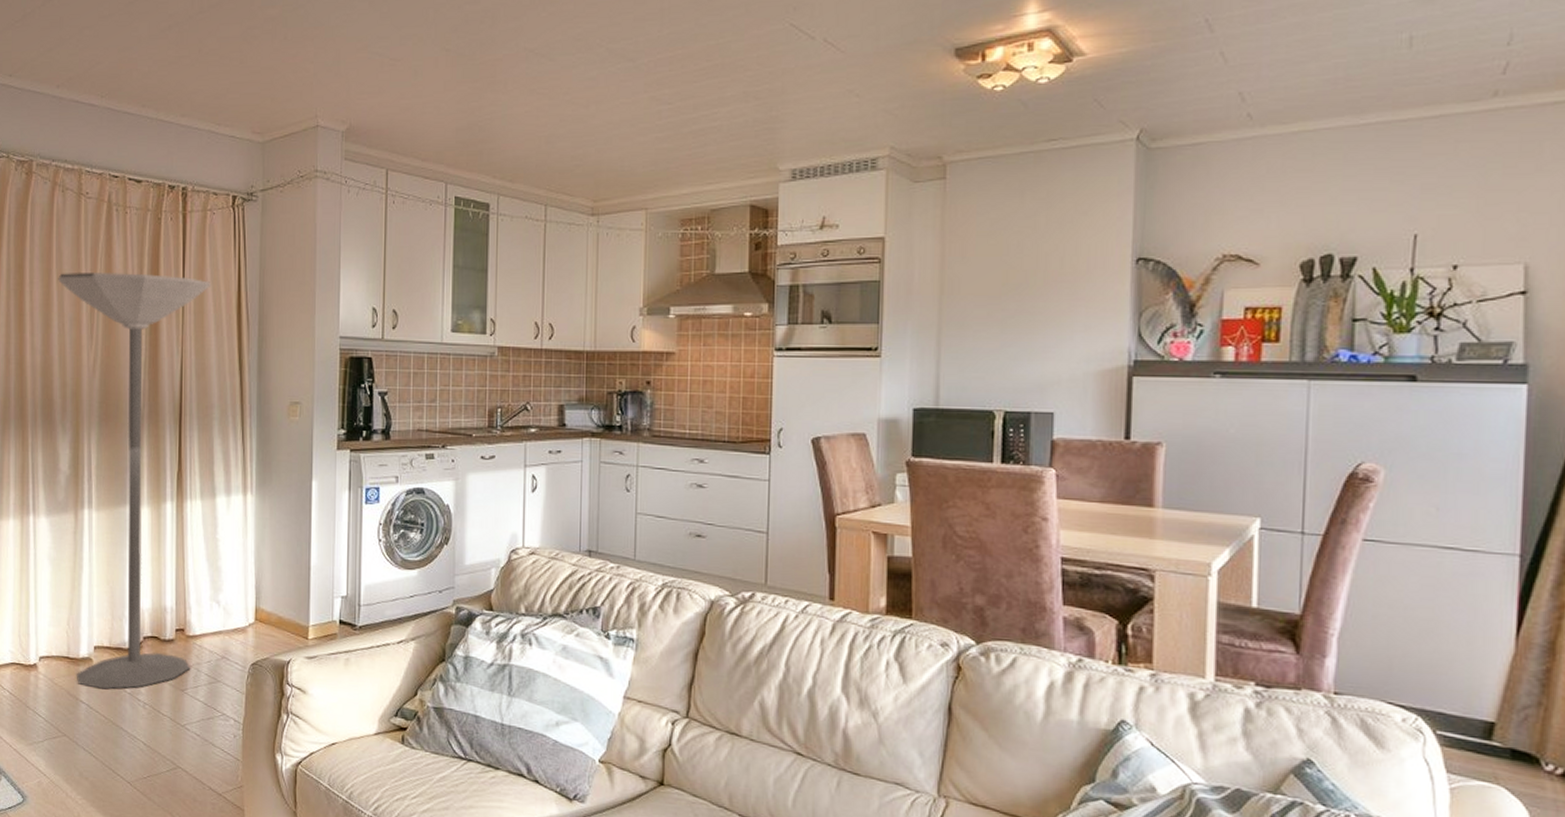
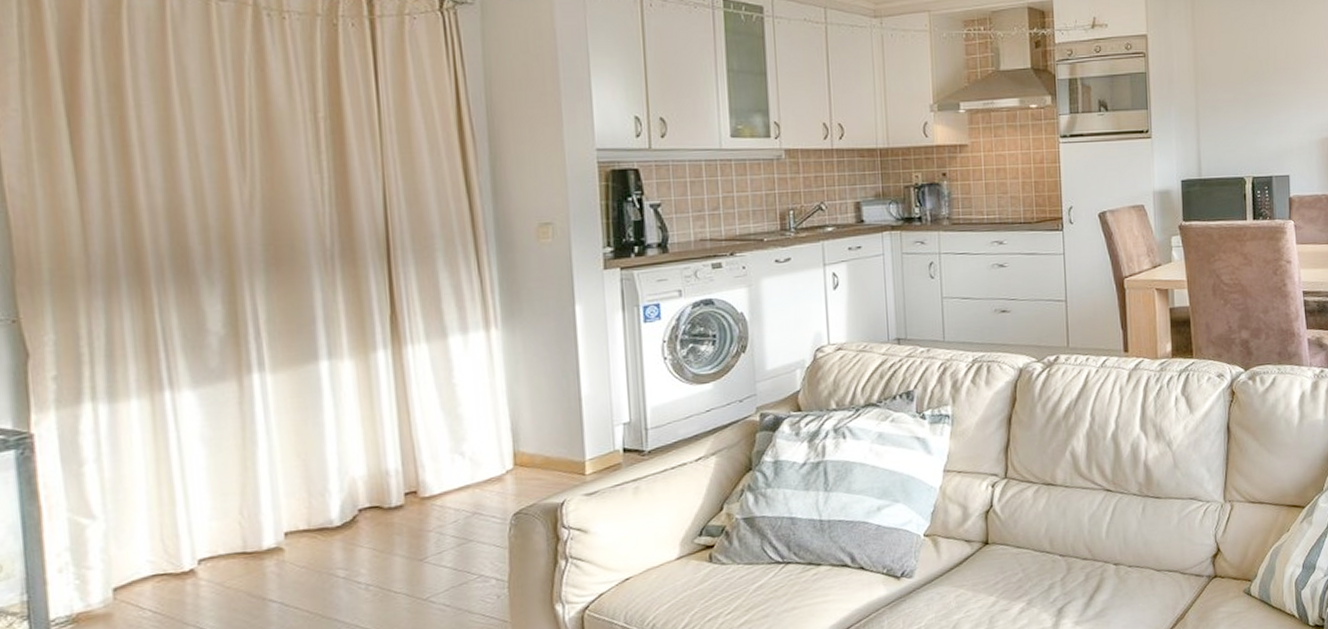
floor lamp: present [58,271,211,690] -> none [182,88,429,582]

